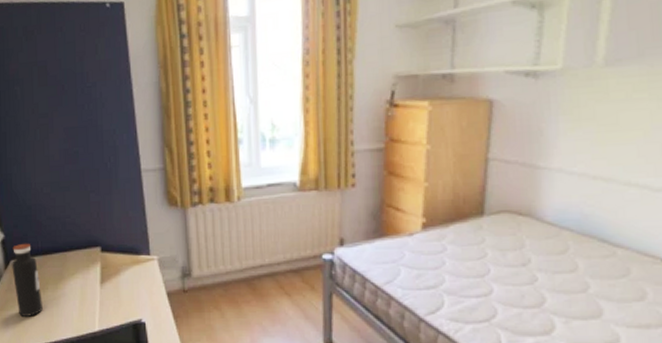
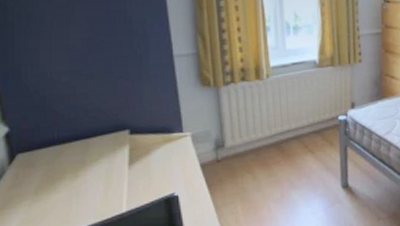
water bottle: present [12,243,43,317] -> none [18,134,58,212]

